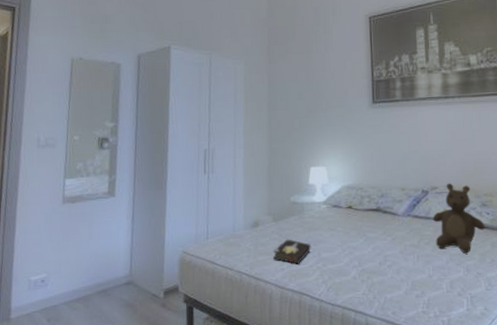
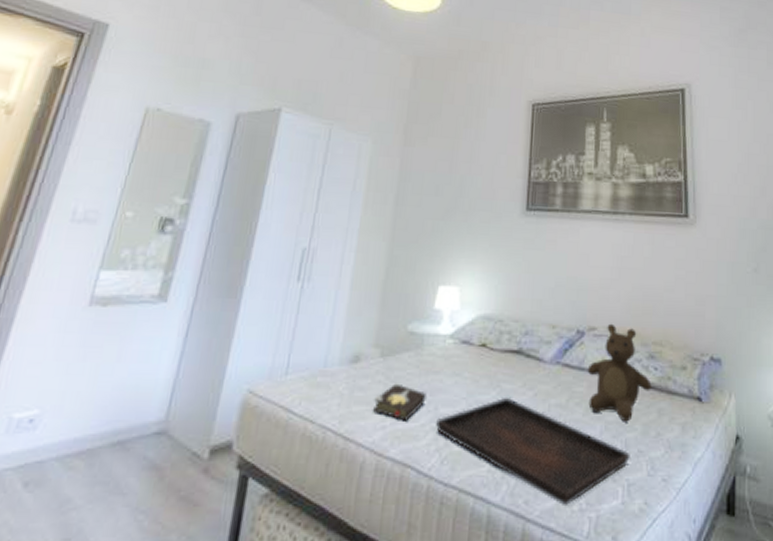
serving tray: none [320,242,472,314] -> present [435,397,631,507]

